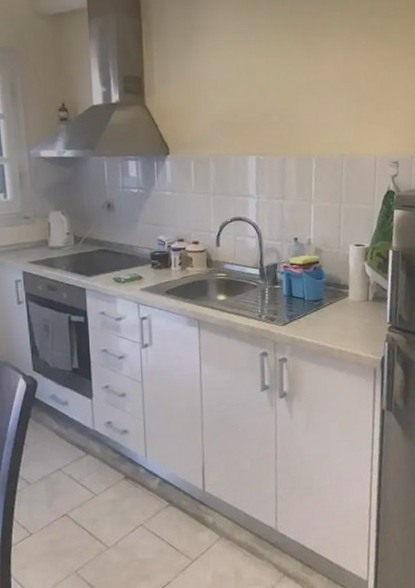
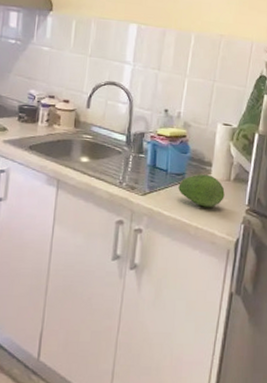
fruit: none [317,297,365,330] -> present [178,174,225,207]

